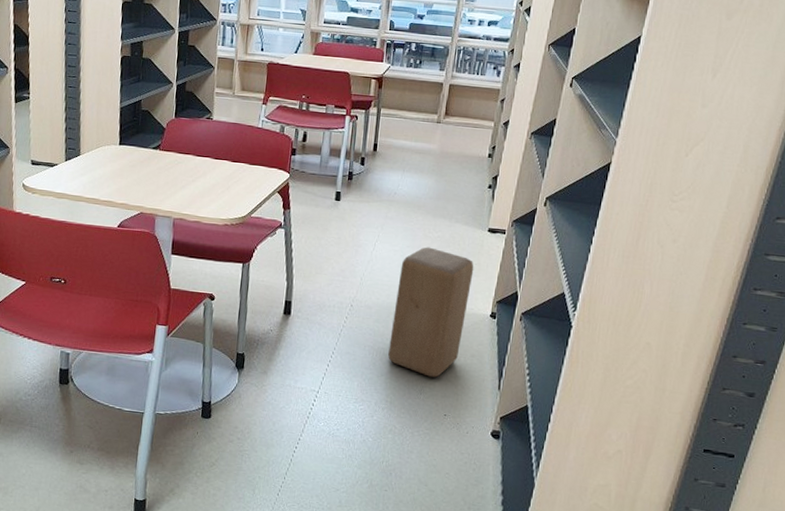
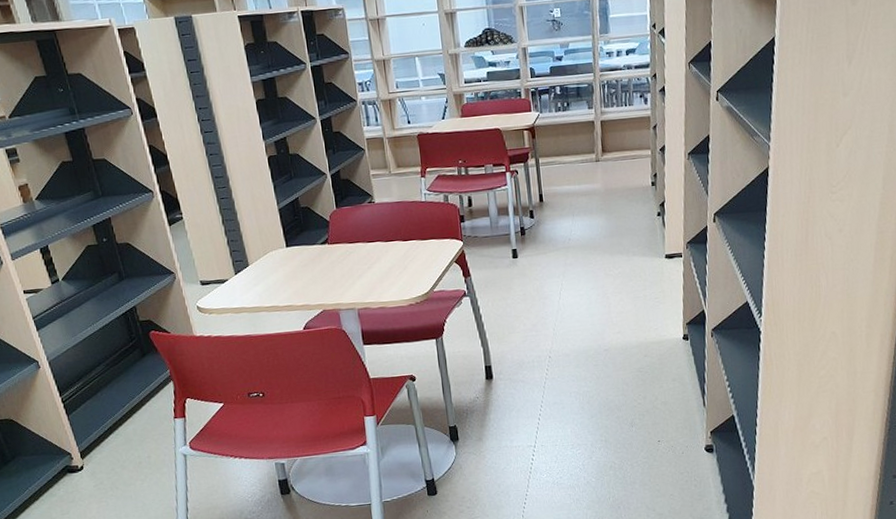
stool: present [388,247,474,378] -> none [589,284,661,409]

